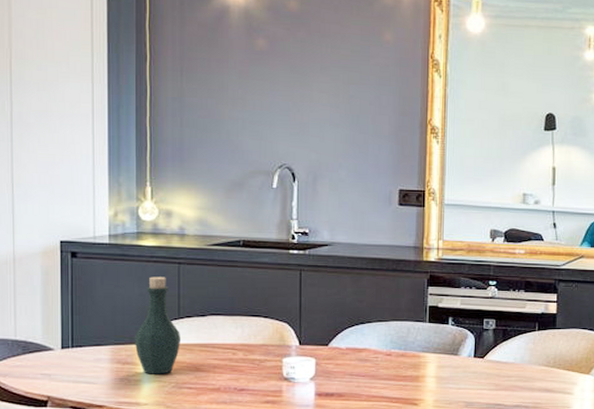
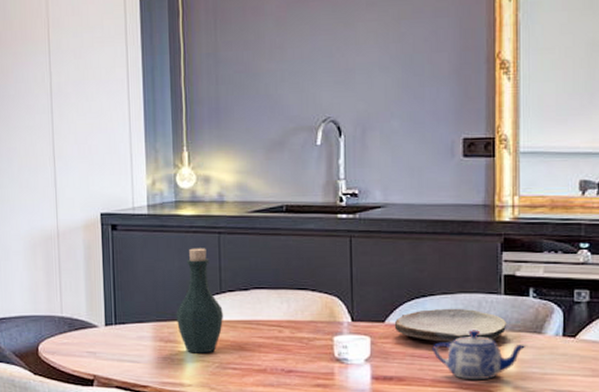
plate: none [336,333,431,363] -> present [394,308,507,342]
teapot: none [368,352,445,395] -> present [432,330,527,380]

